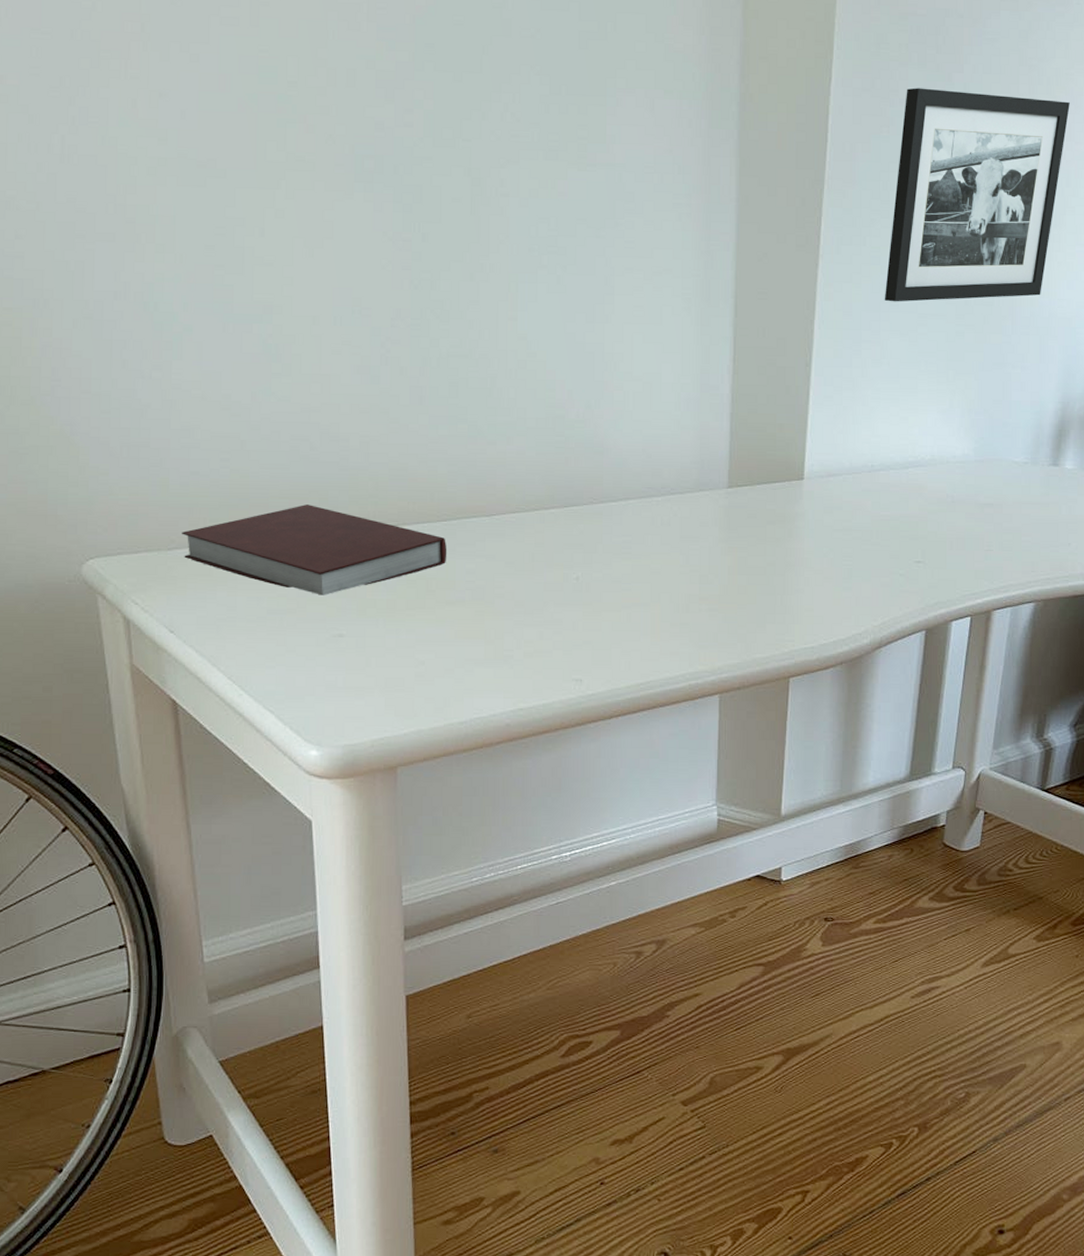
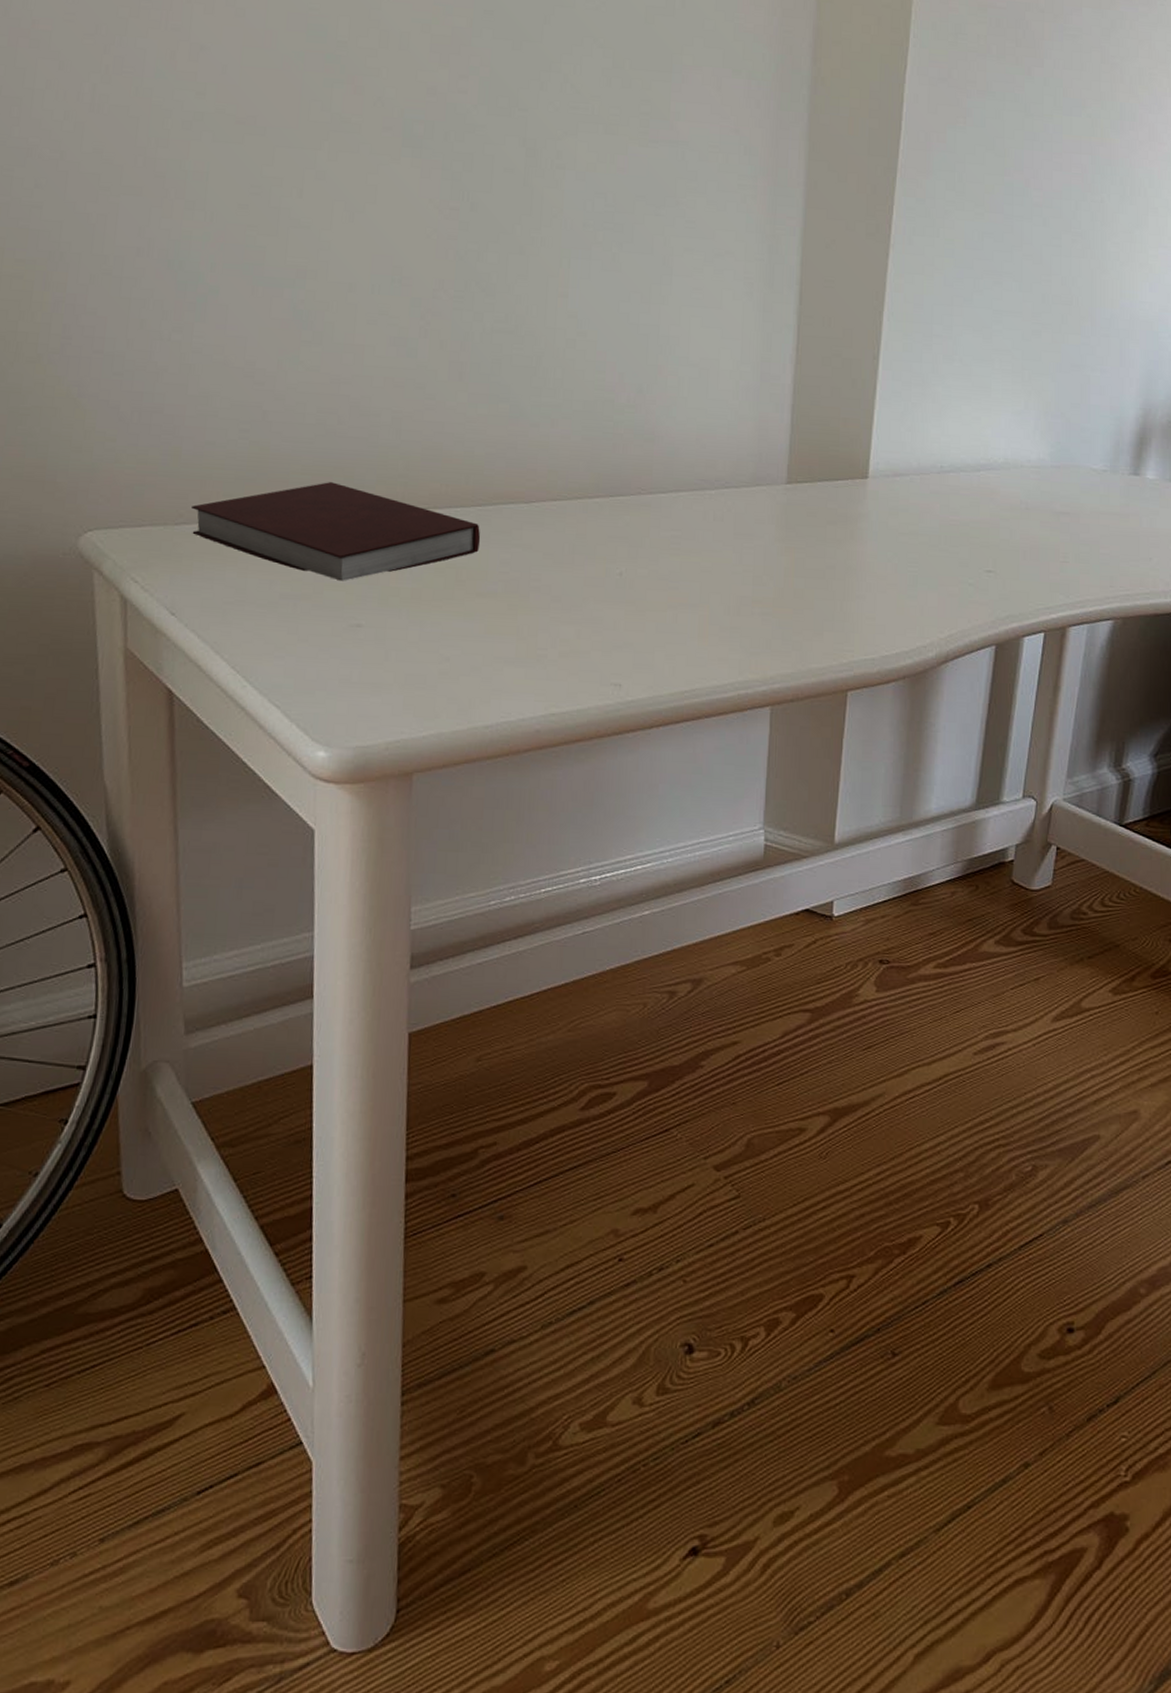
picture frame: present [884,88,1070,302] -> none [957,80,1153,297]

